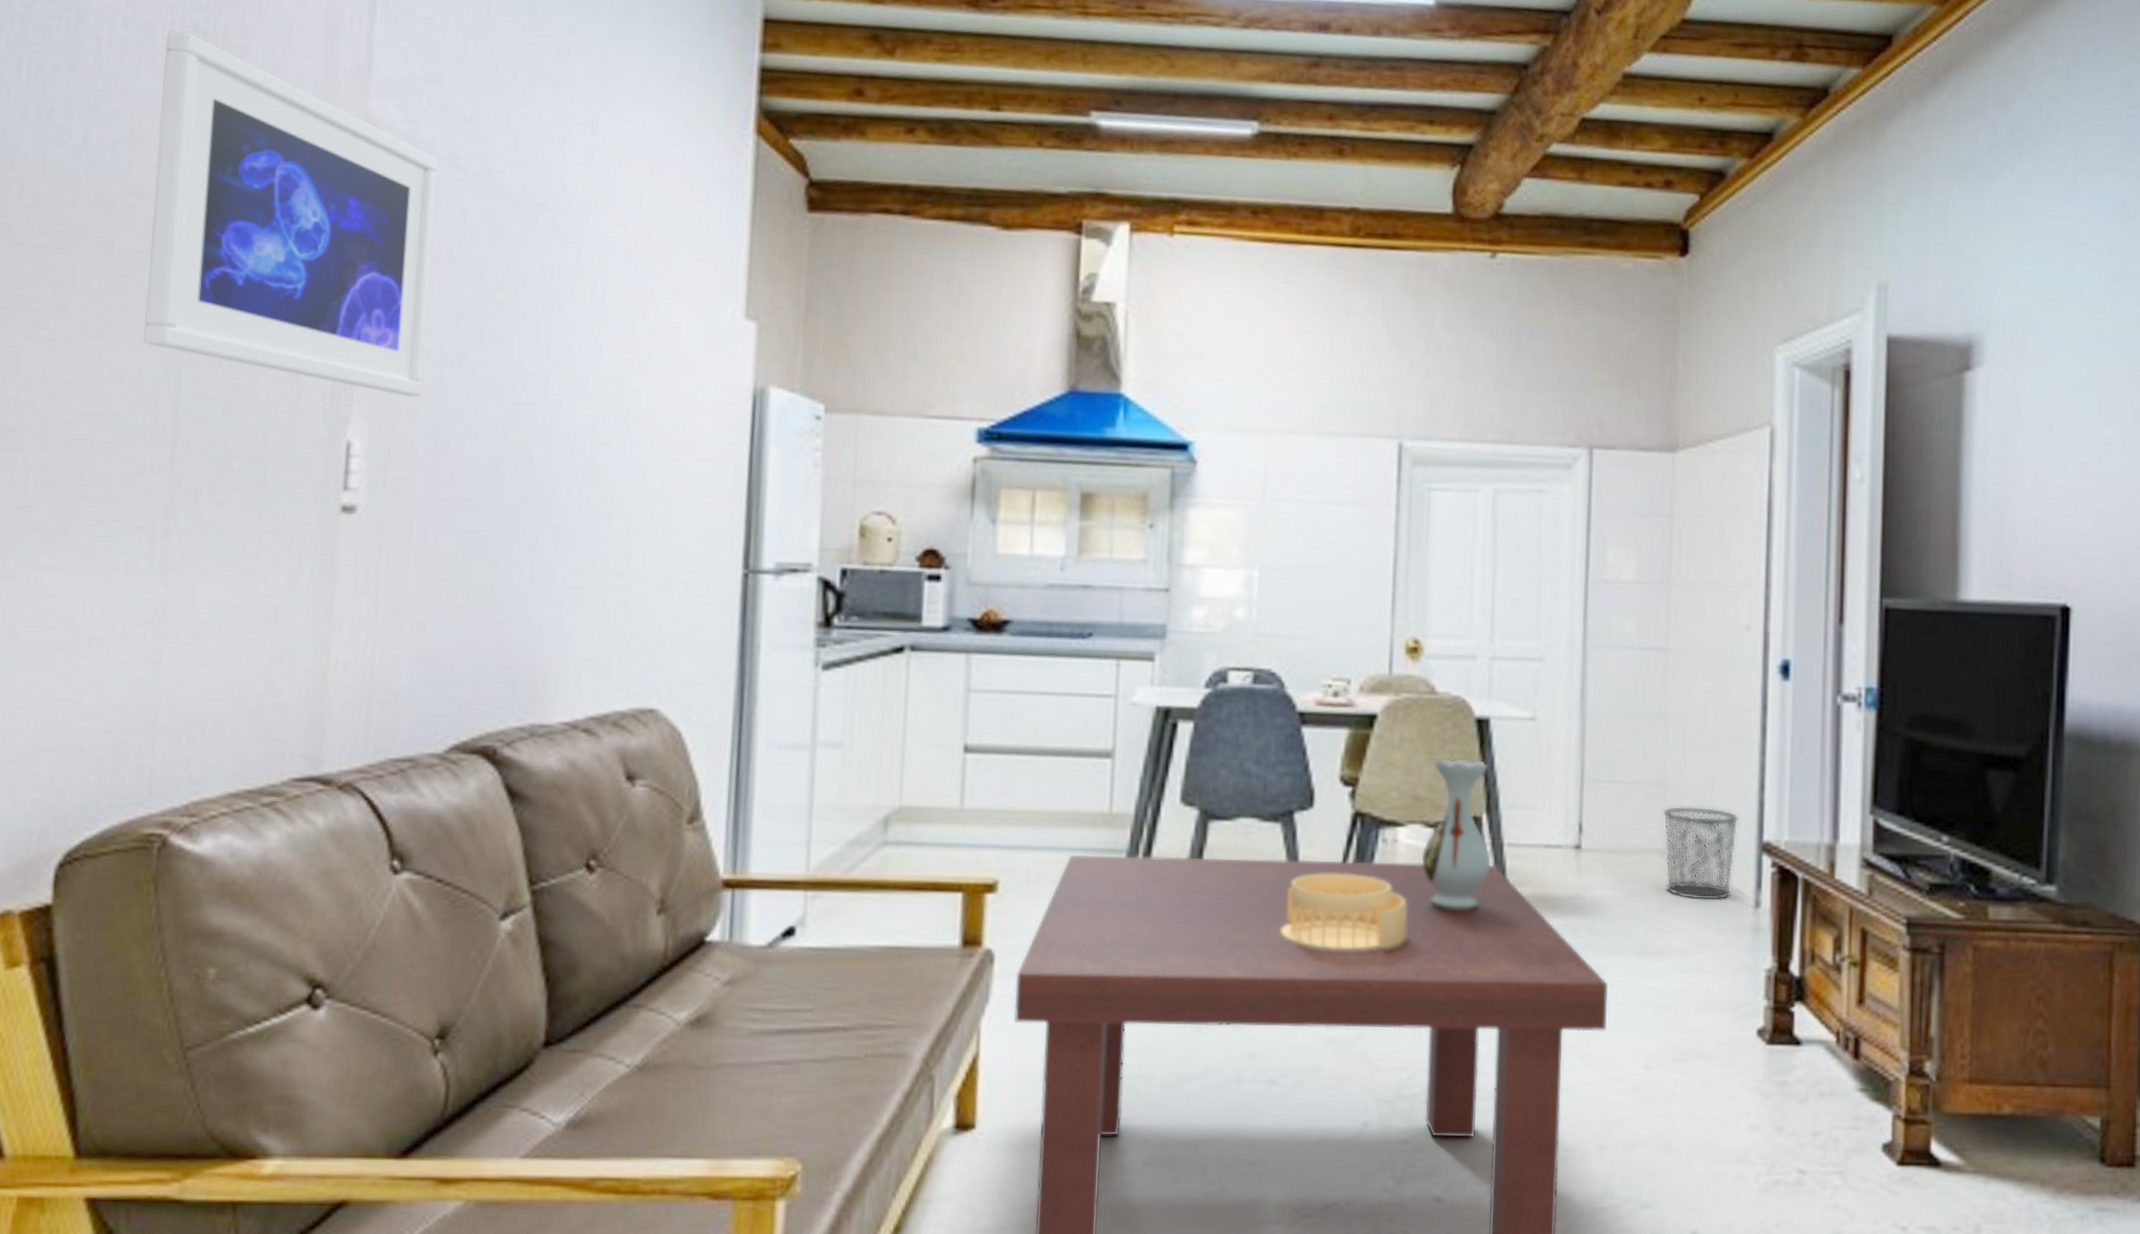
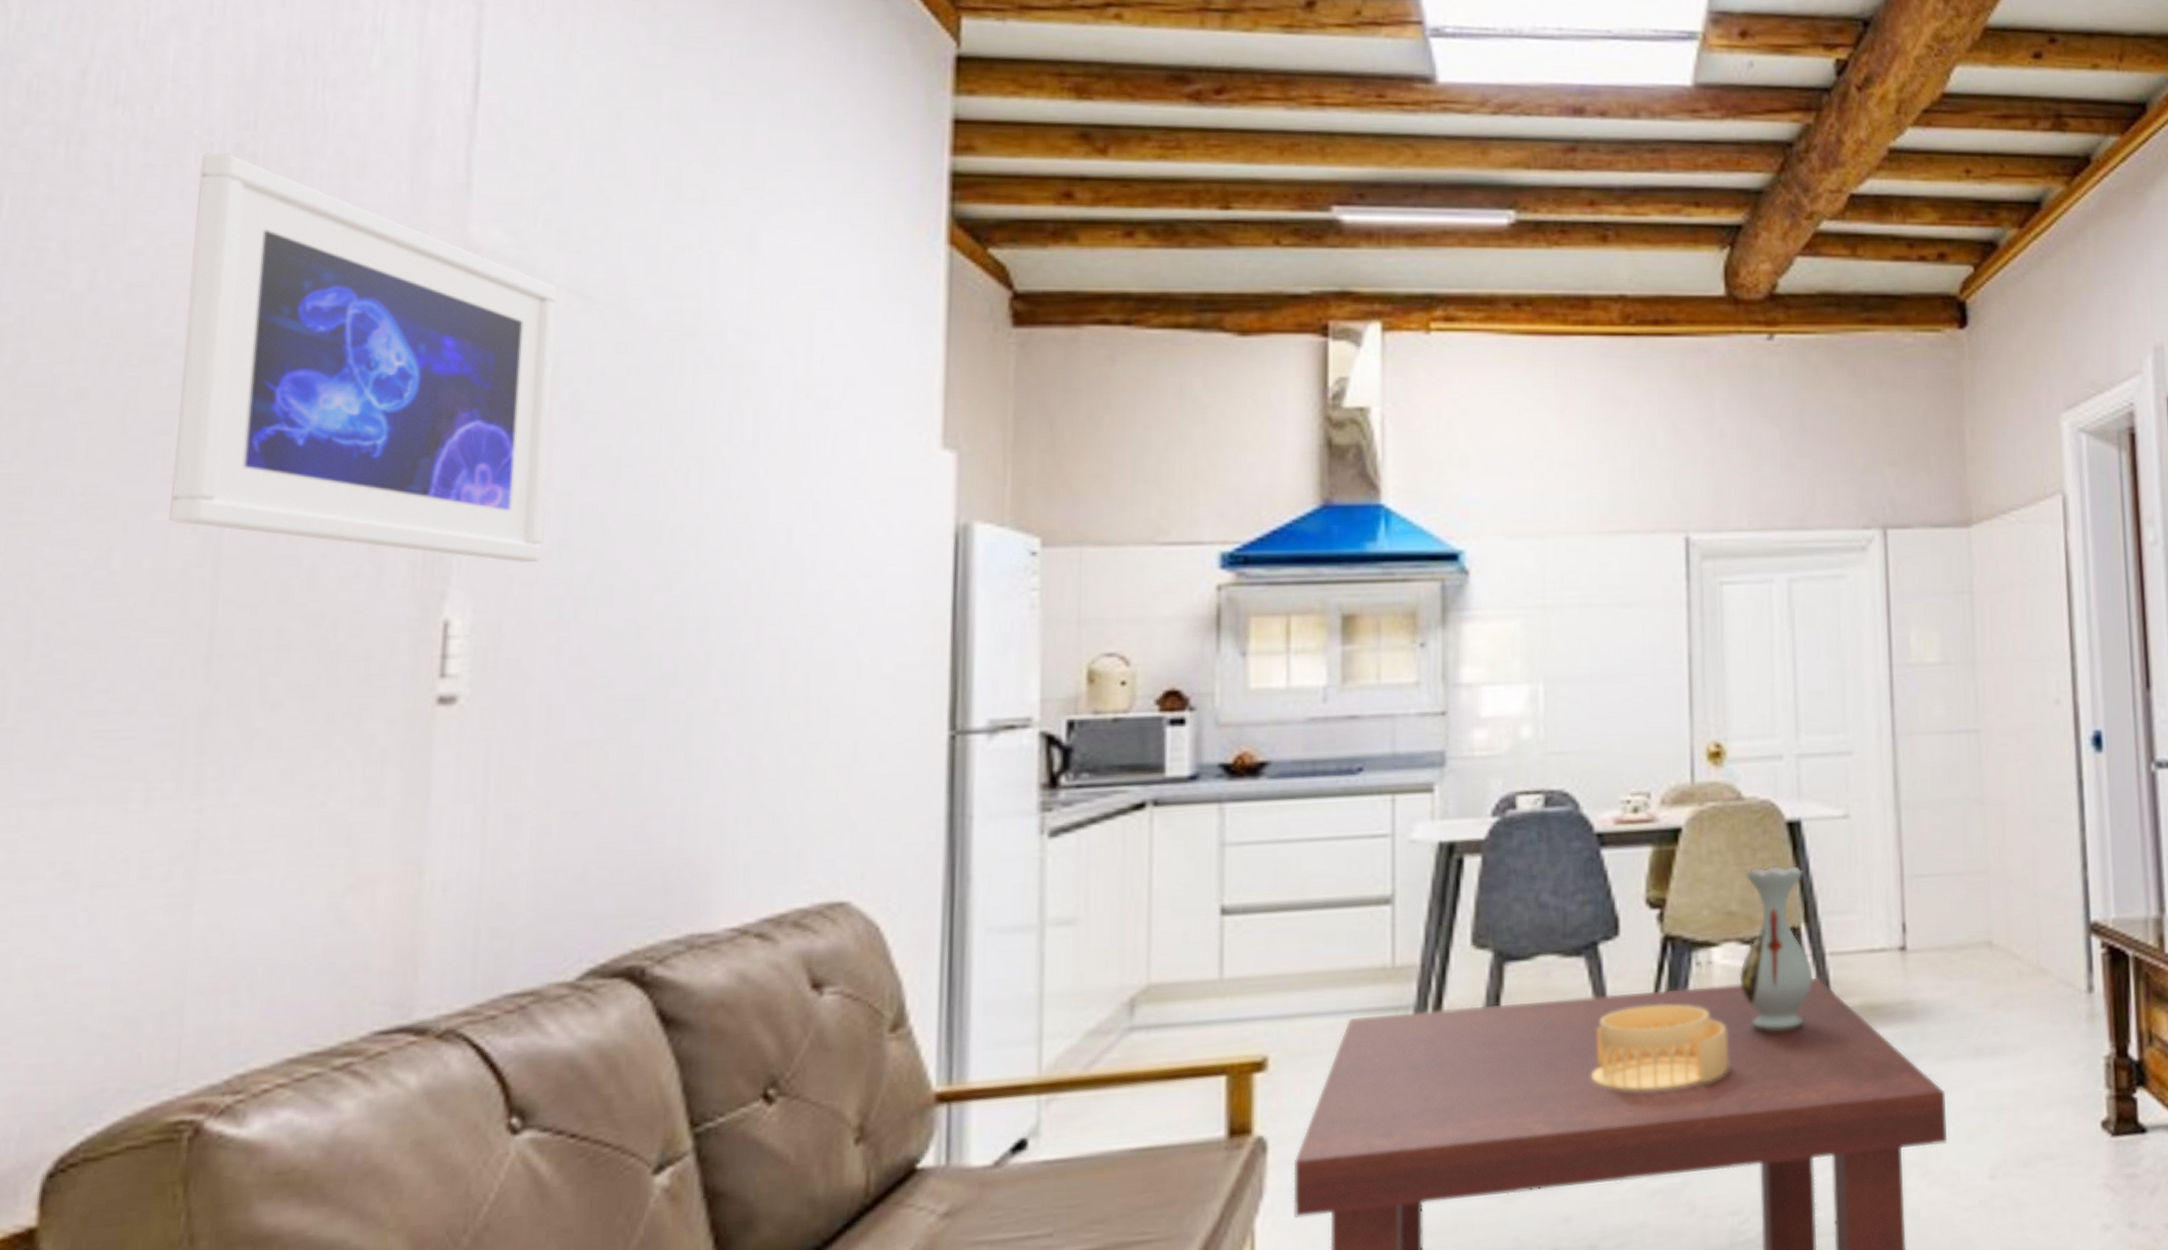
waste bin: present [1663,805,1739,901] -> none [1988,891,2065,992]

